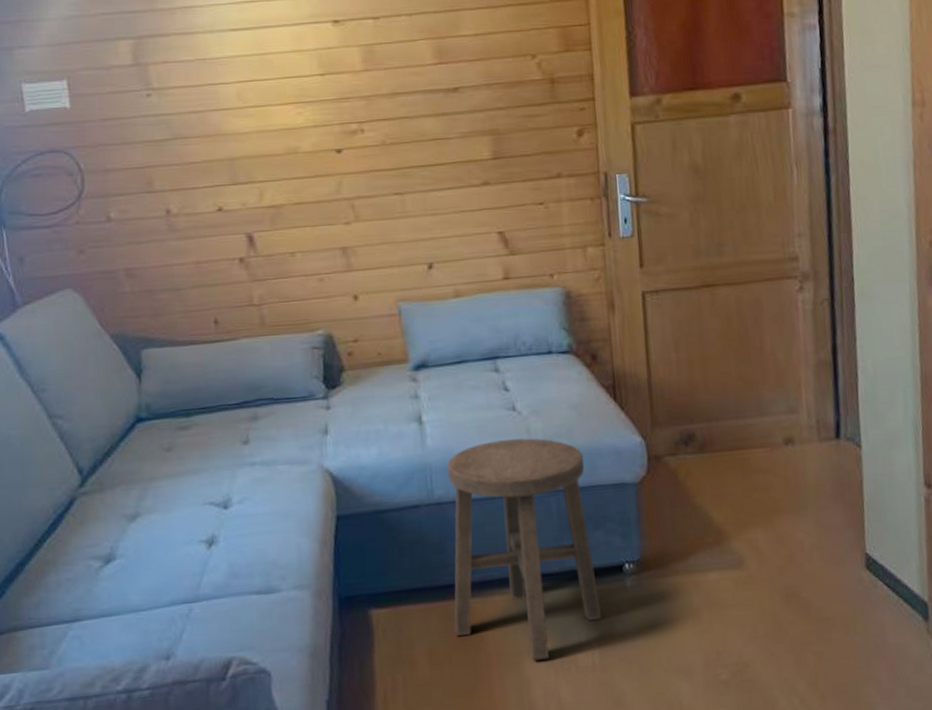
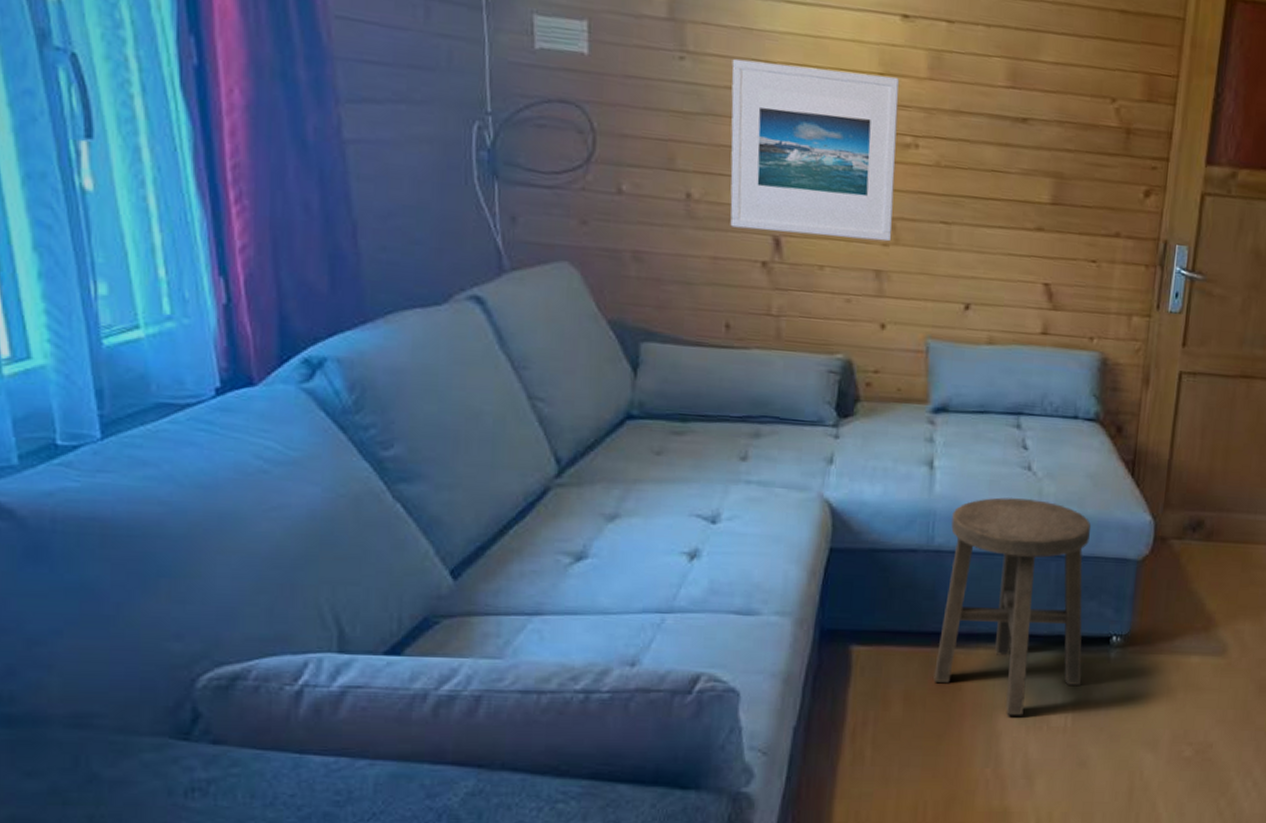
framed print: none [191,74,352,233] -> present [730,58,899,242]

